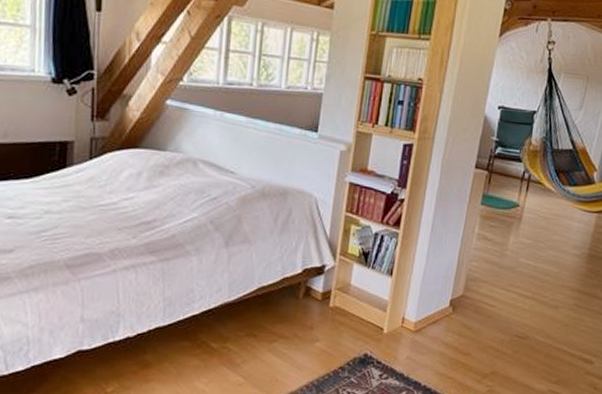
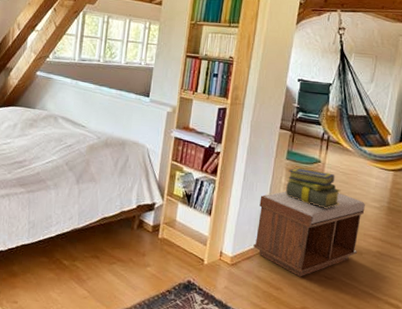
bench: none [440,241,565,339] -> present [253,191,365,277]
stack of books: none [479,213,540,260] -> present [286,167,341,209]

